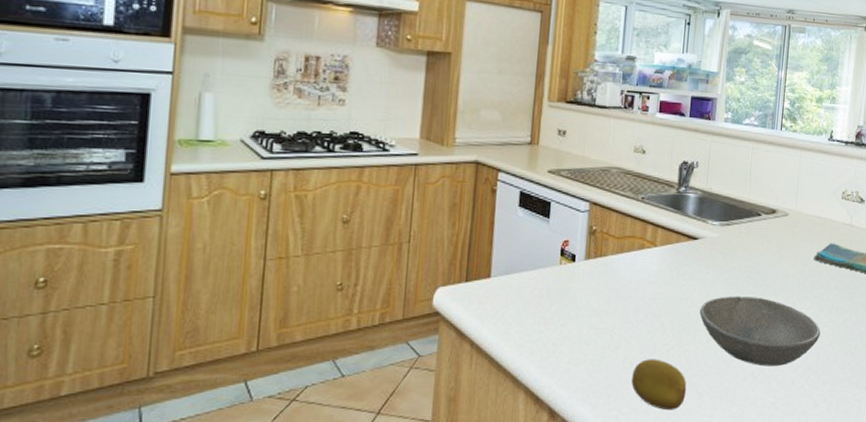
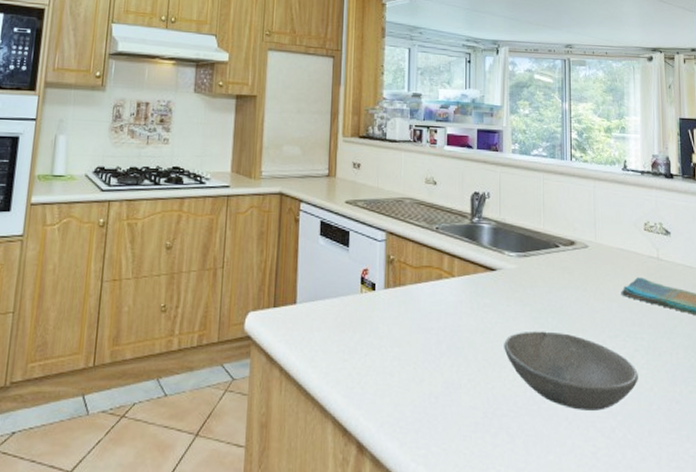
fruit: present [631,359,687,411] -> none [439,395,497,453]

